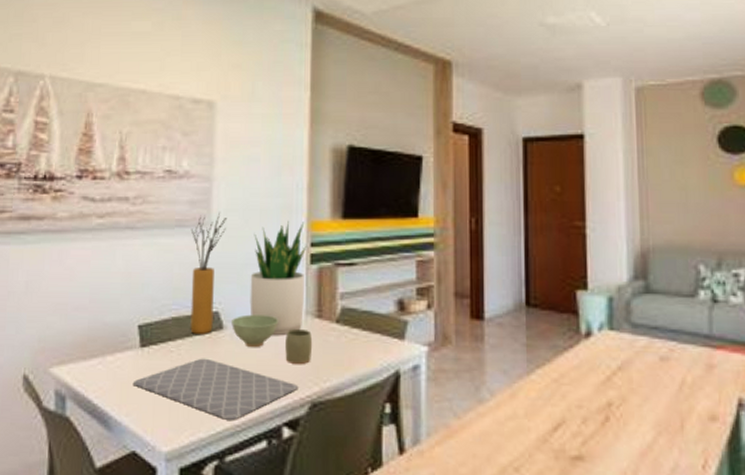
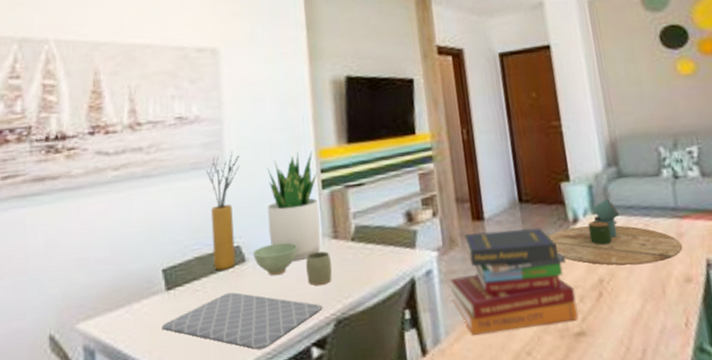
books: none [437,332,578,443] -> present [449,228,579,335]
decorative tray: none [554,315,712,392] -> present [548,199,683,265]

